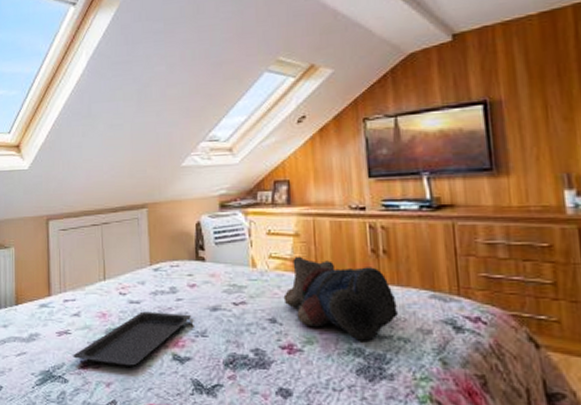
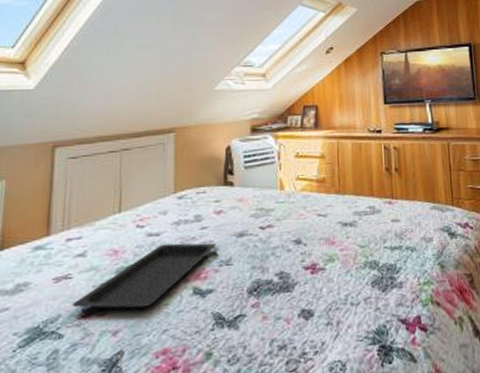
teddy bear: present [283,256,398,343] -> none [308,177,406,255]

